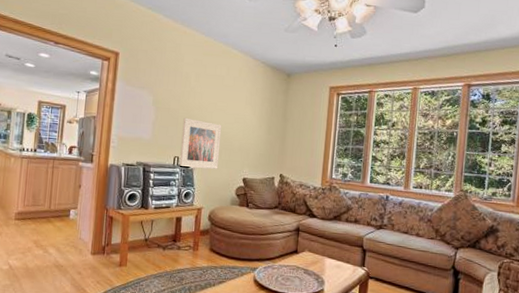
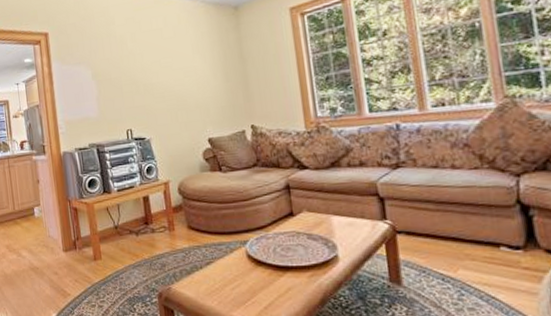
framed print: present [179,117,222,169] -> none [128,83,178,140]

